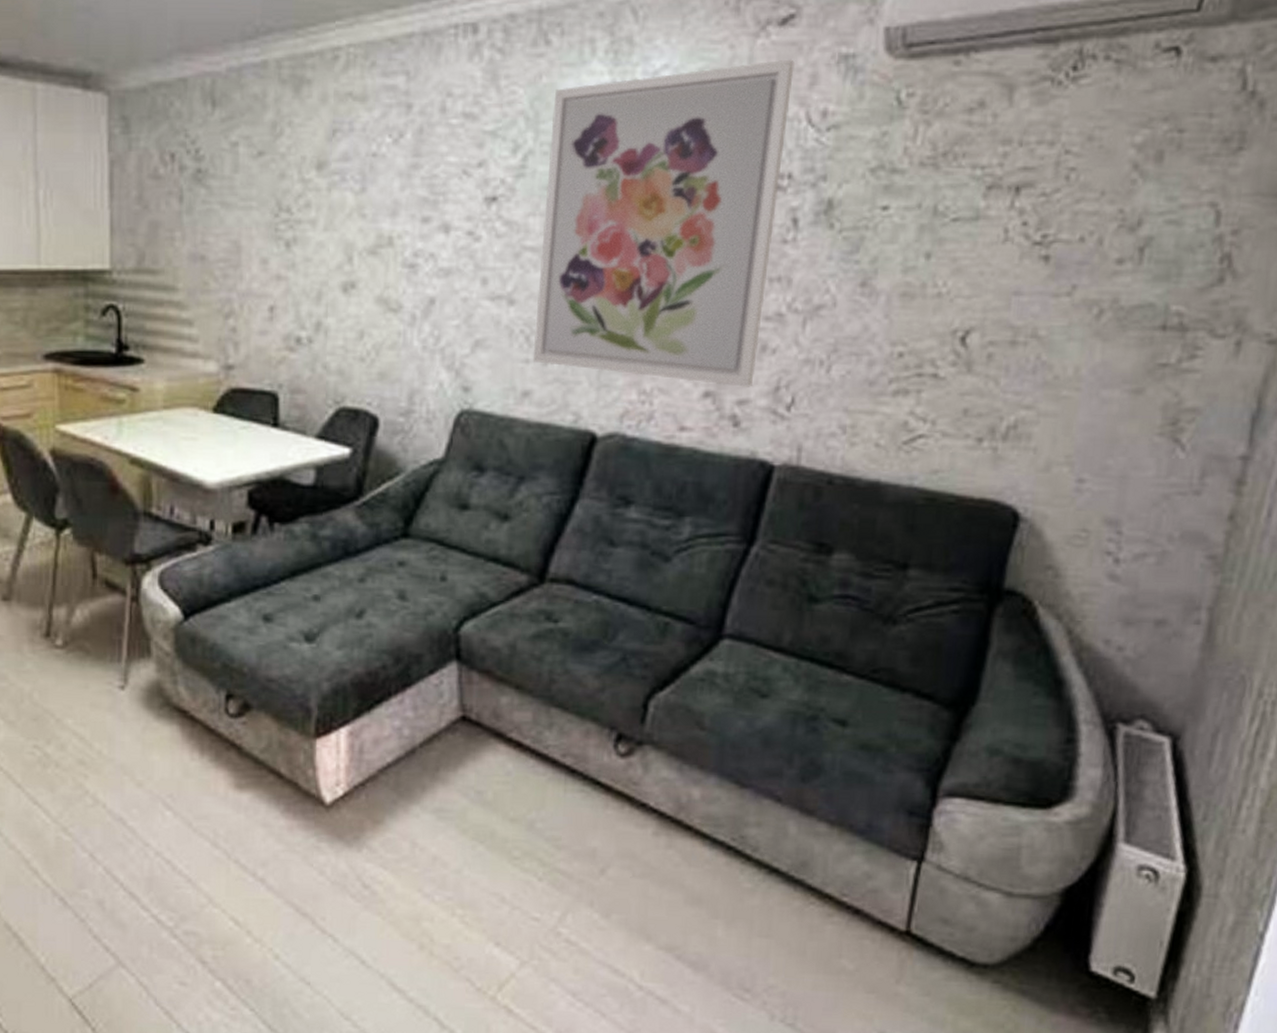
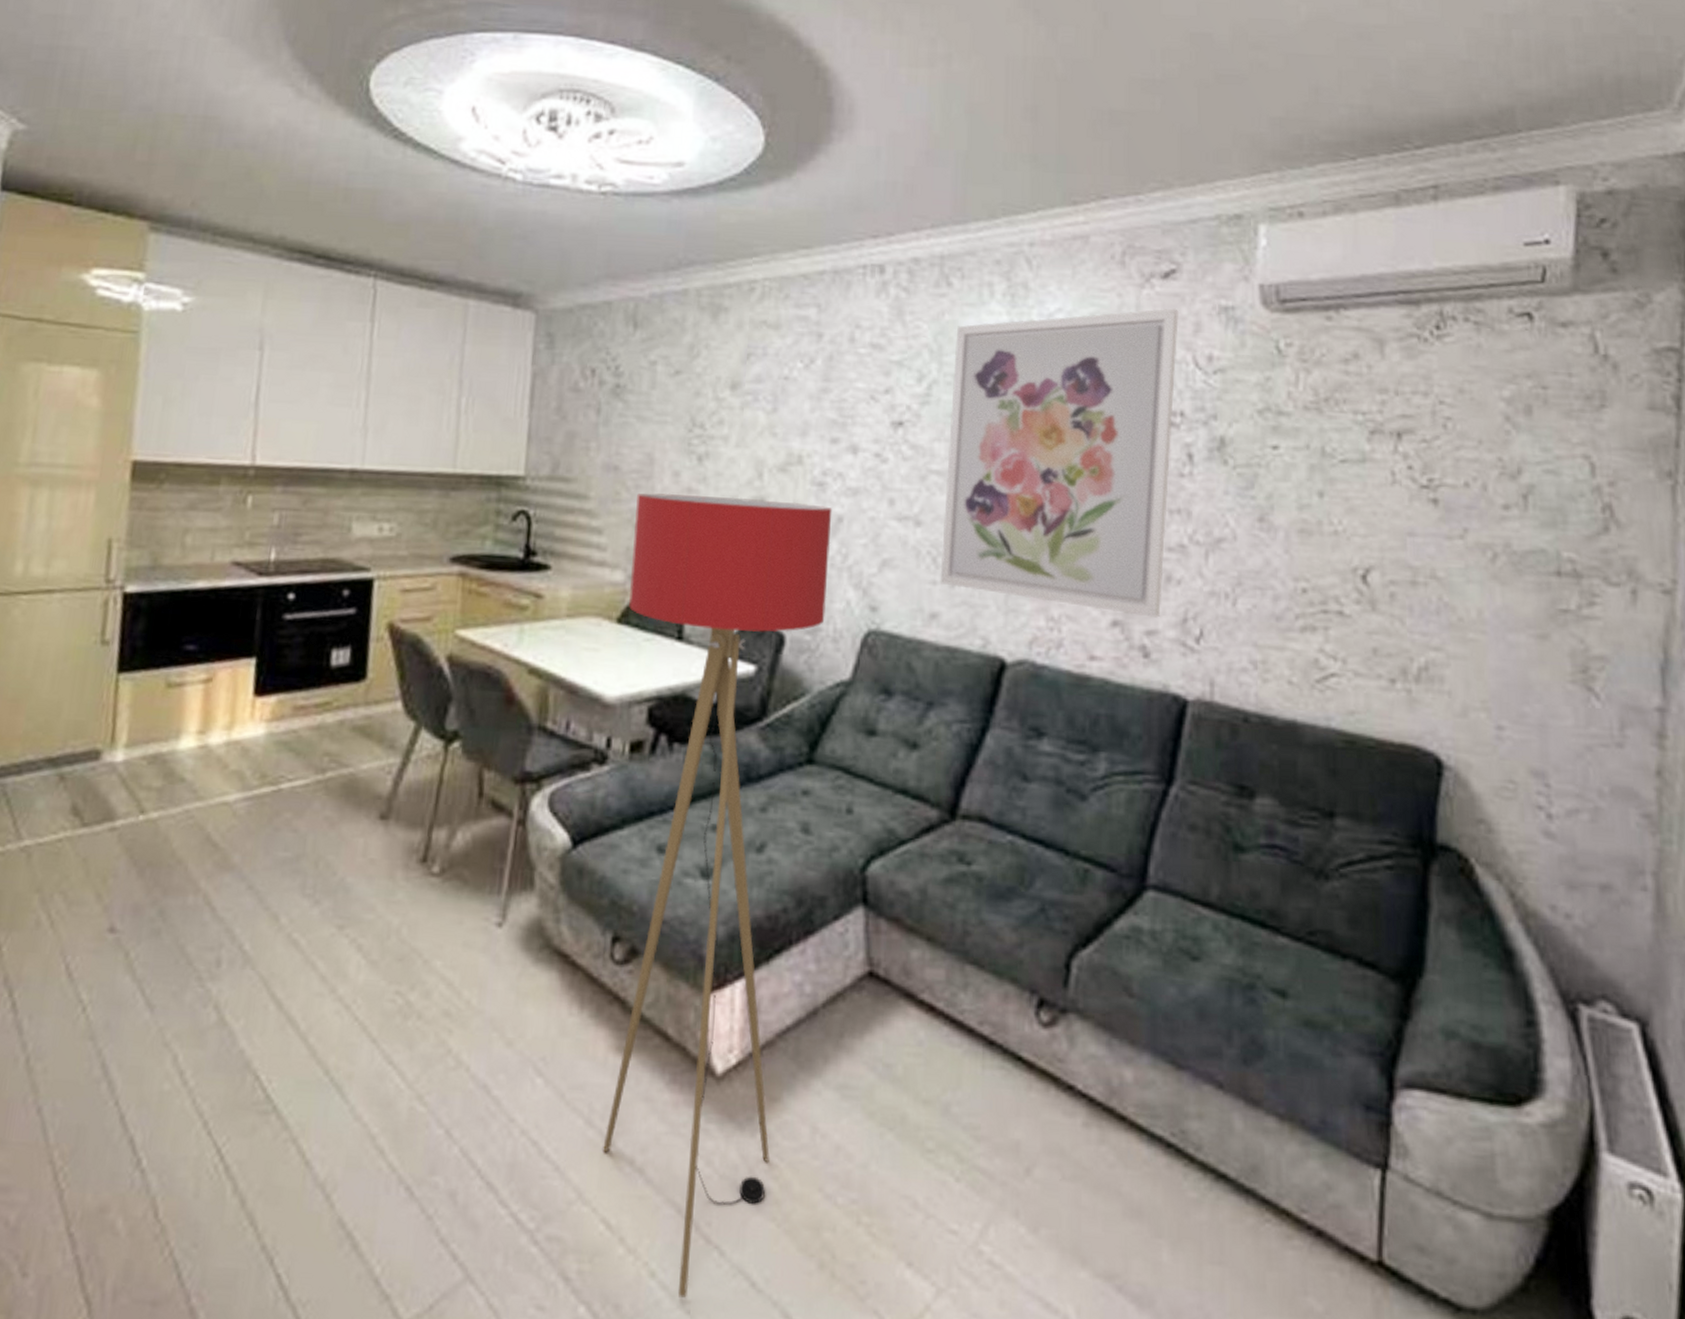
floor lamp: none [224,281,424,973] -> present [603,493,833,1298]

